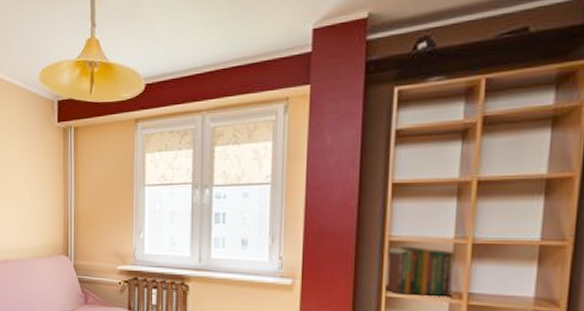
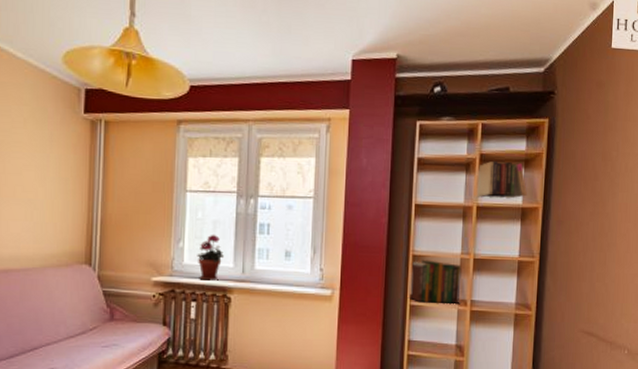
potted plant: none [156,225,182,269] -> present [197,234,225,280]
books: none [478,121,557,170] -> present [477,160,528,199]

